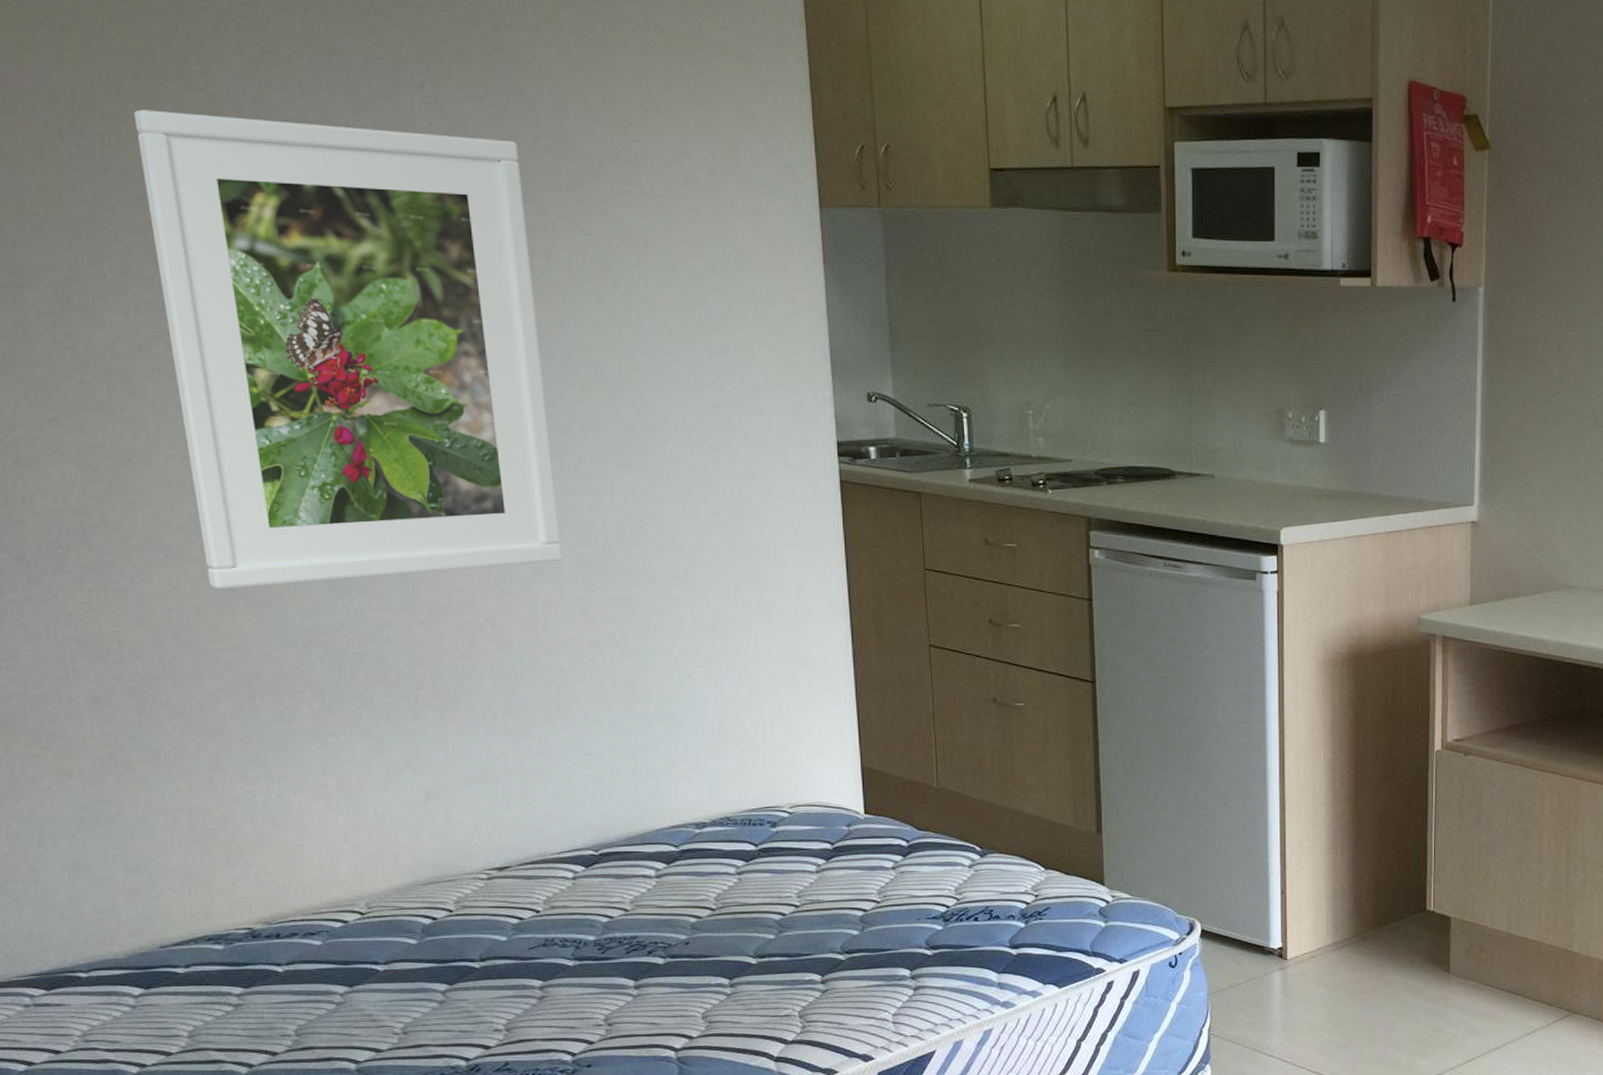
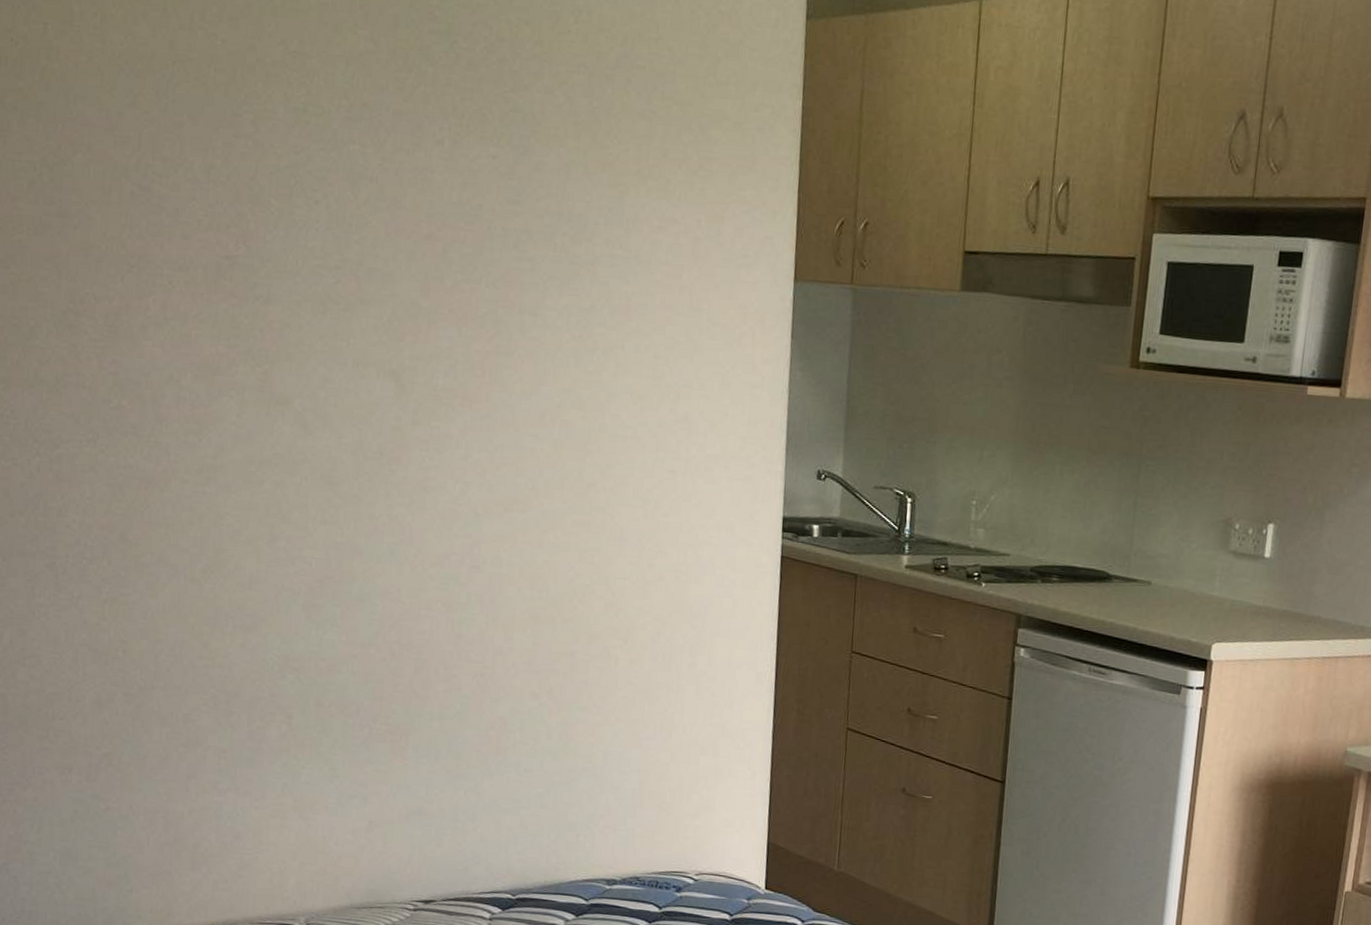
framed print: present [135,109,563,589] -> none [190,153,521,612]

